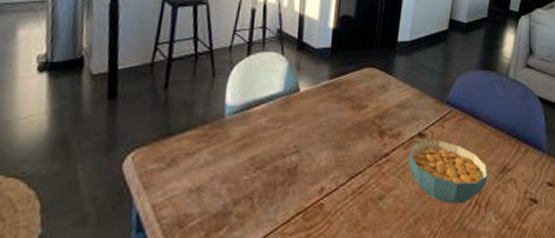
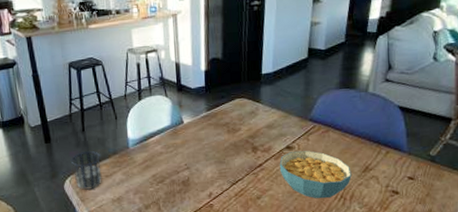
cup: none [140,115,183,172] -> present [71,150,102,190]

